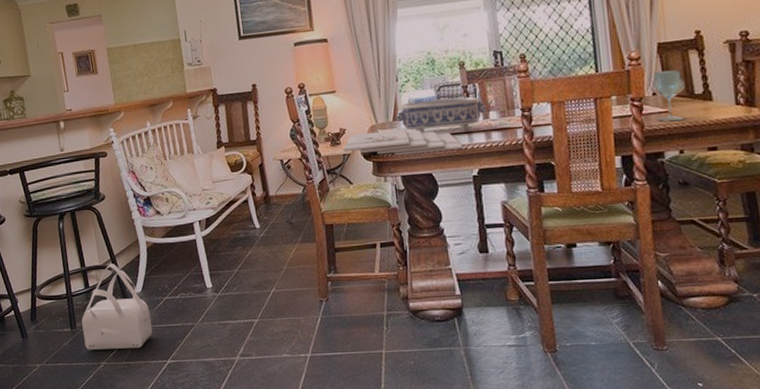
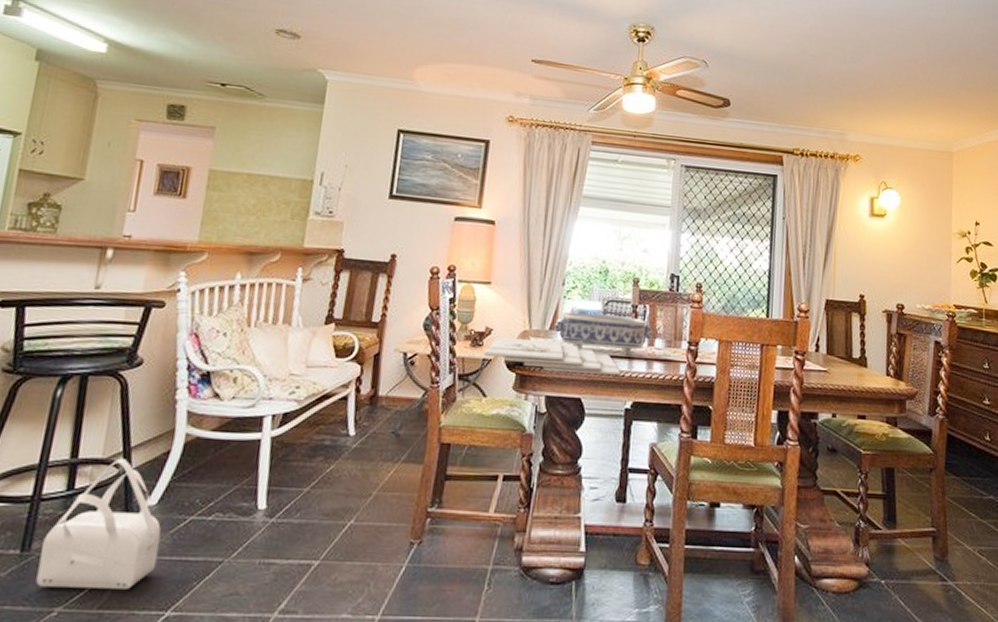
wine glass: present [651,69,685,122] -> none [814,328,845,383]

